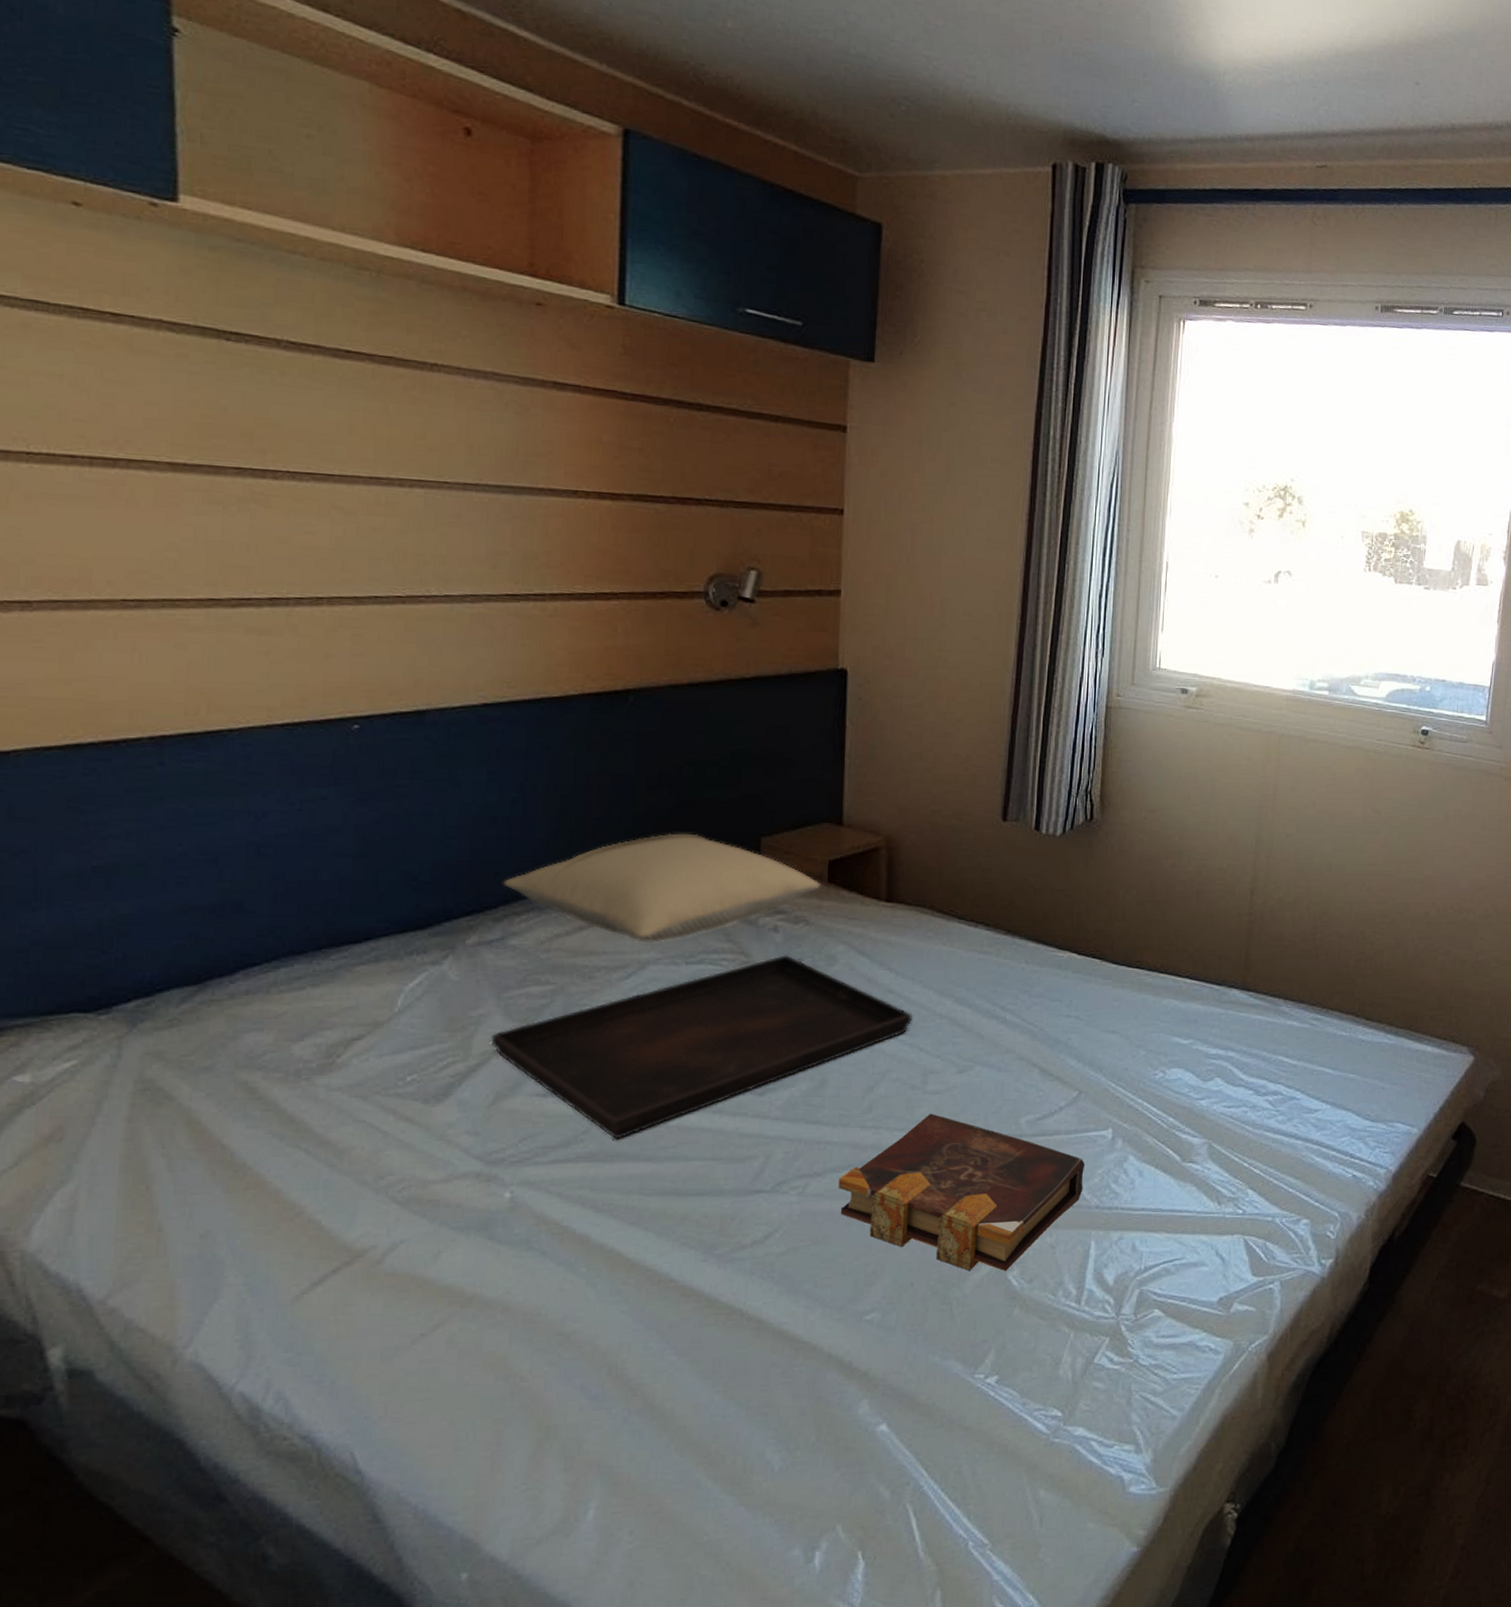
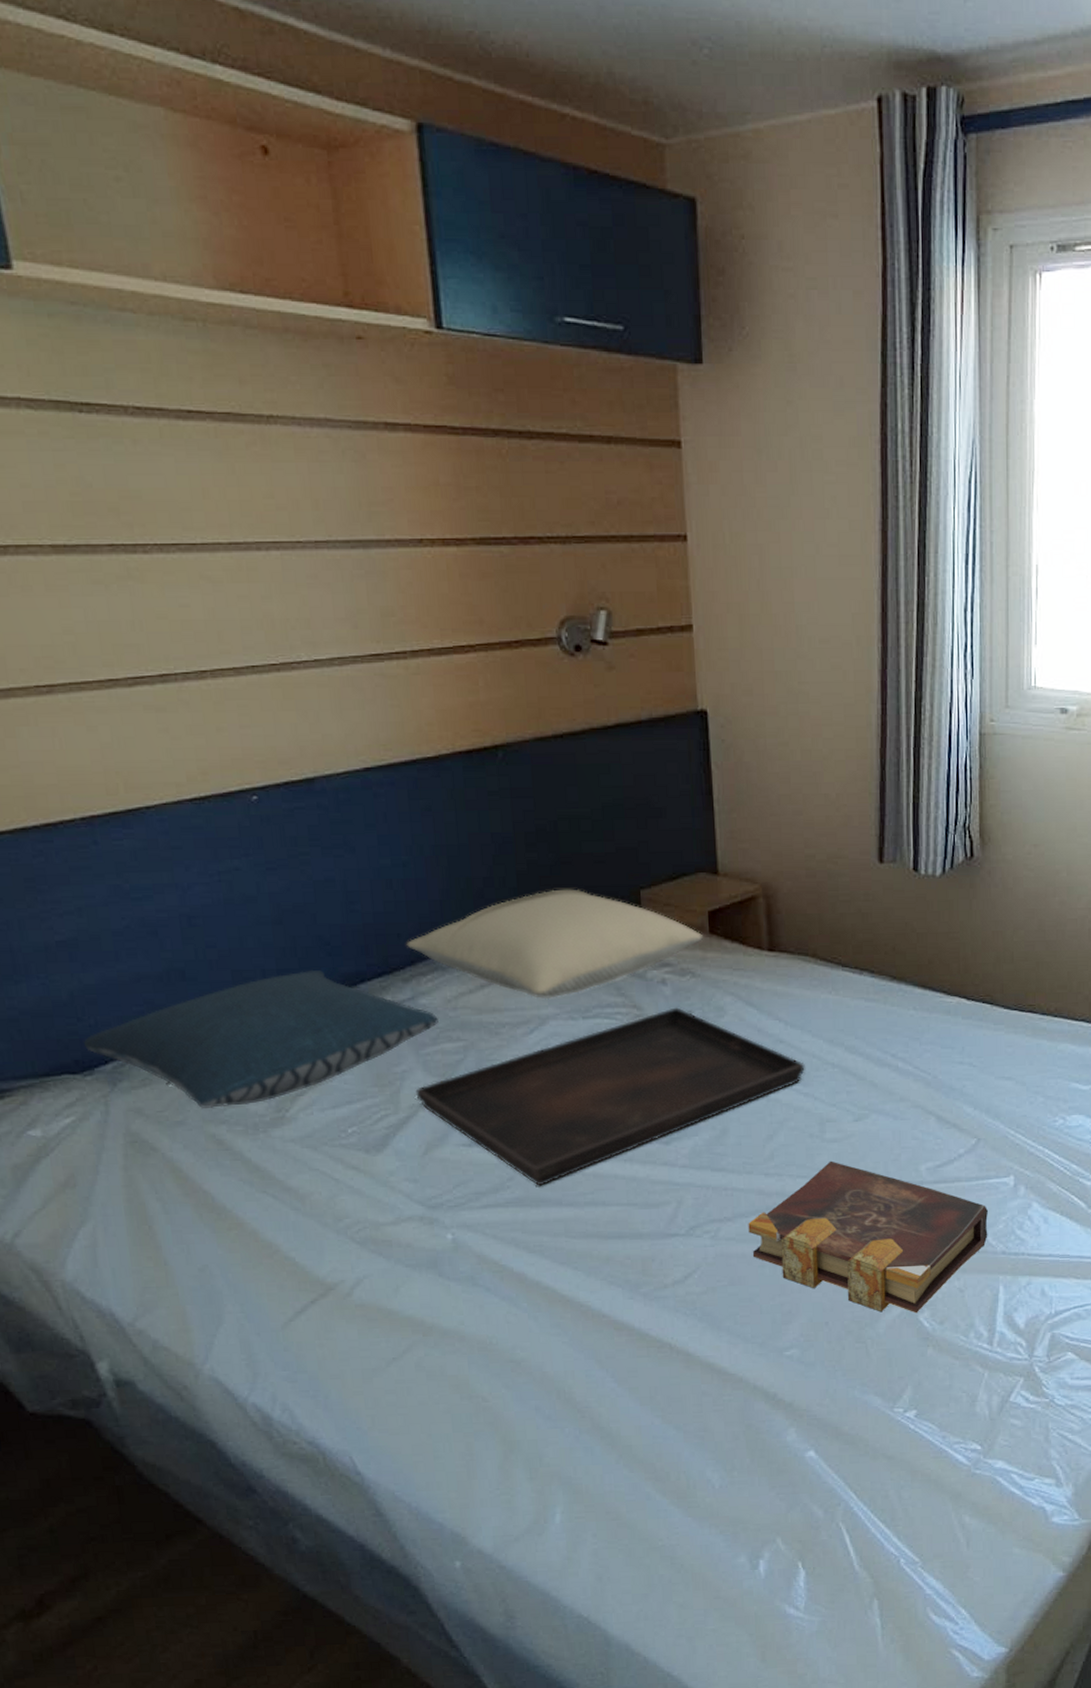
pillow: none [103,905,528,1053] -> present [82,969,438,1108]

